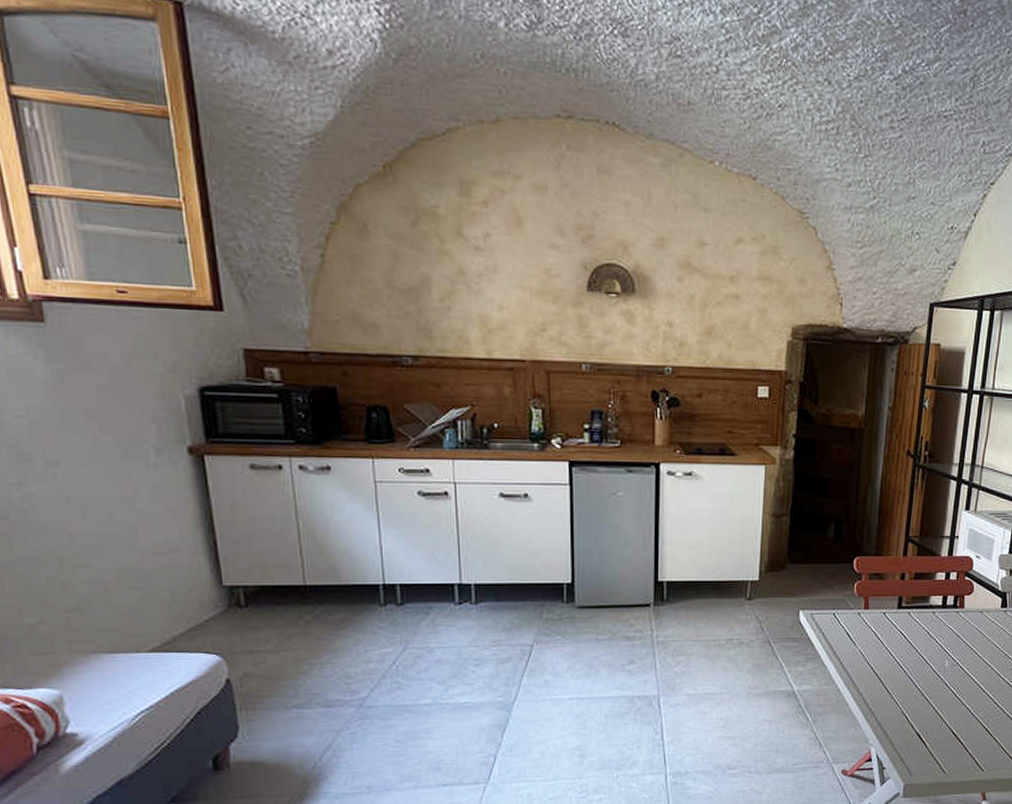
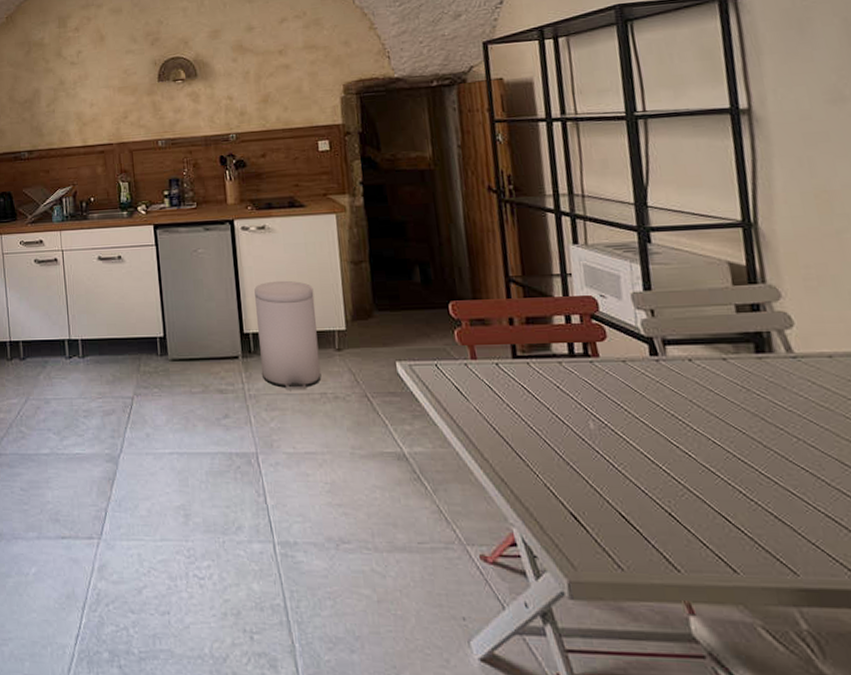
pedal bin: none [671,530,733,637] -> present [254,280,321,391]

